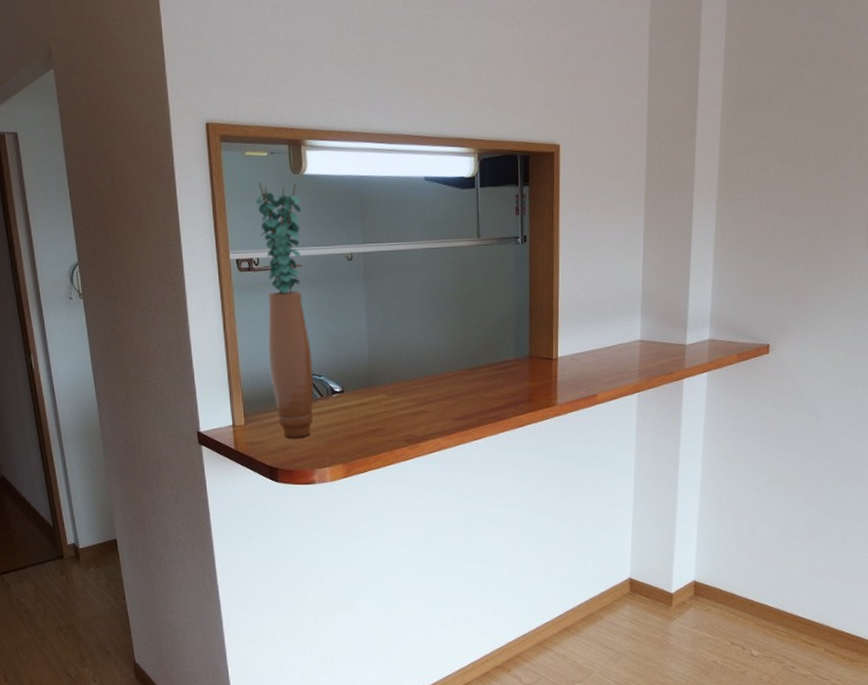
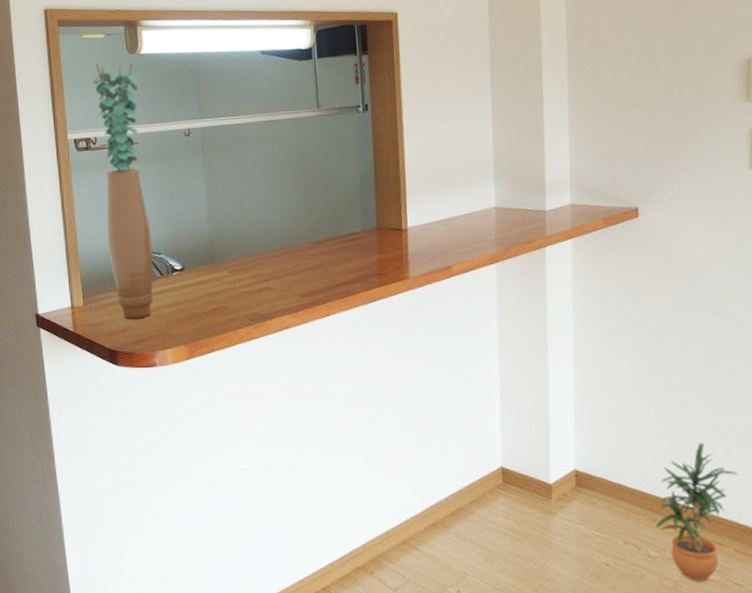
potted plant: none [759,557,835,677] -> present [655,442,739,582]

